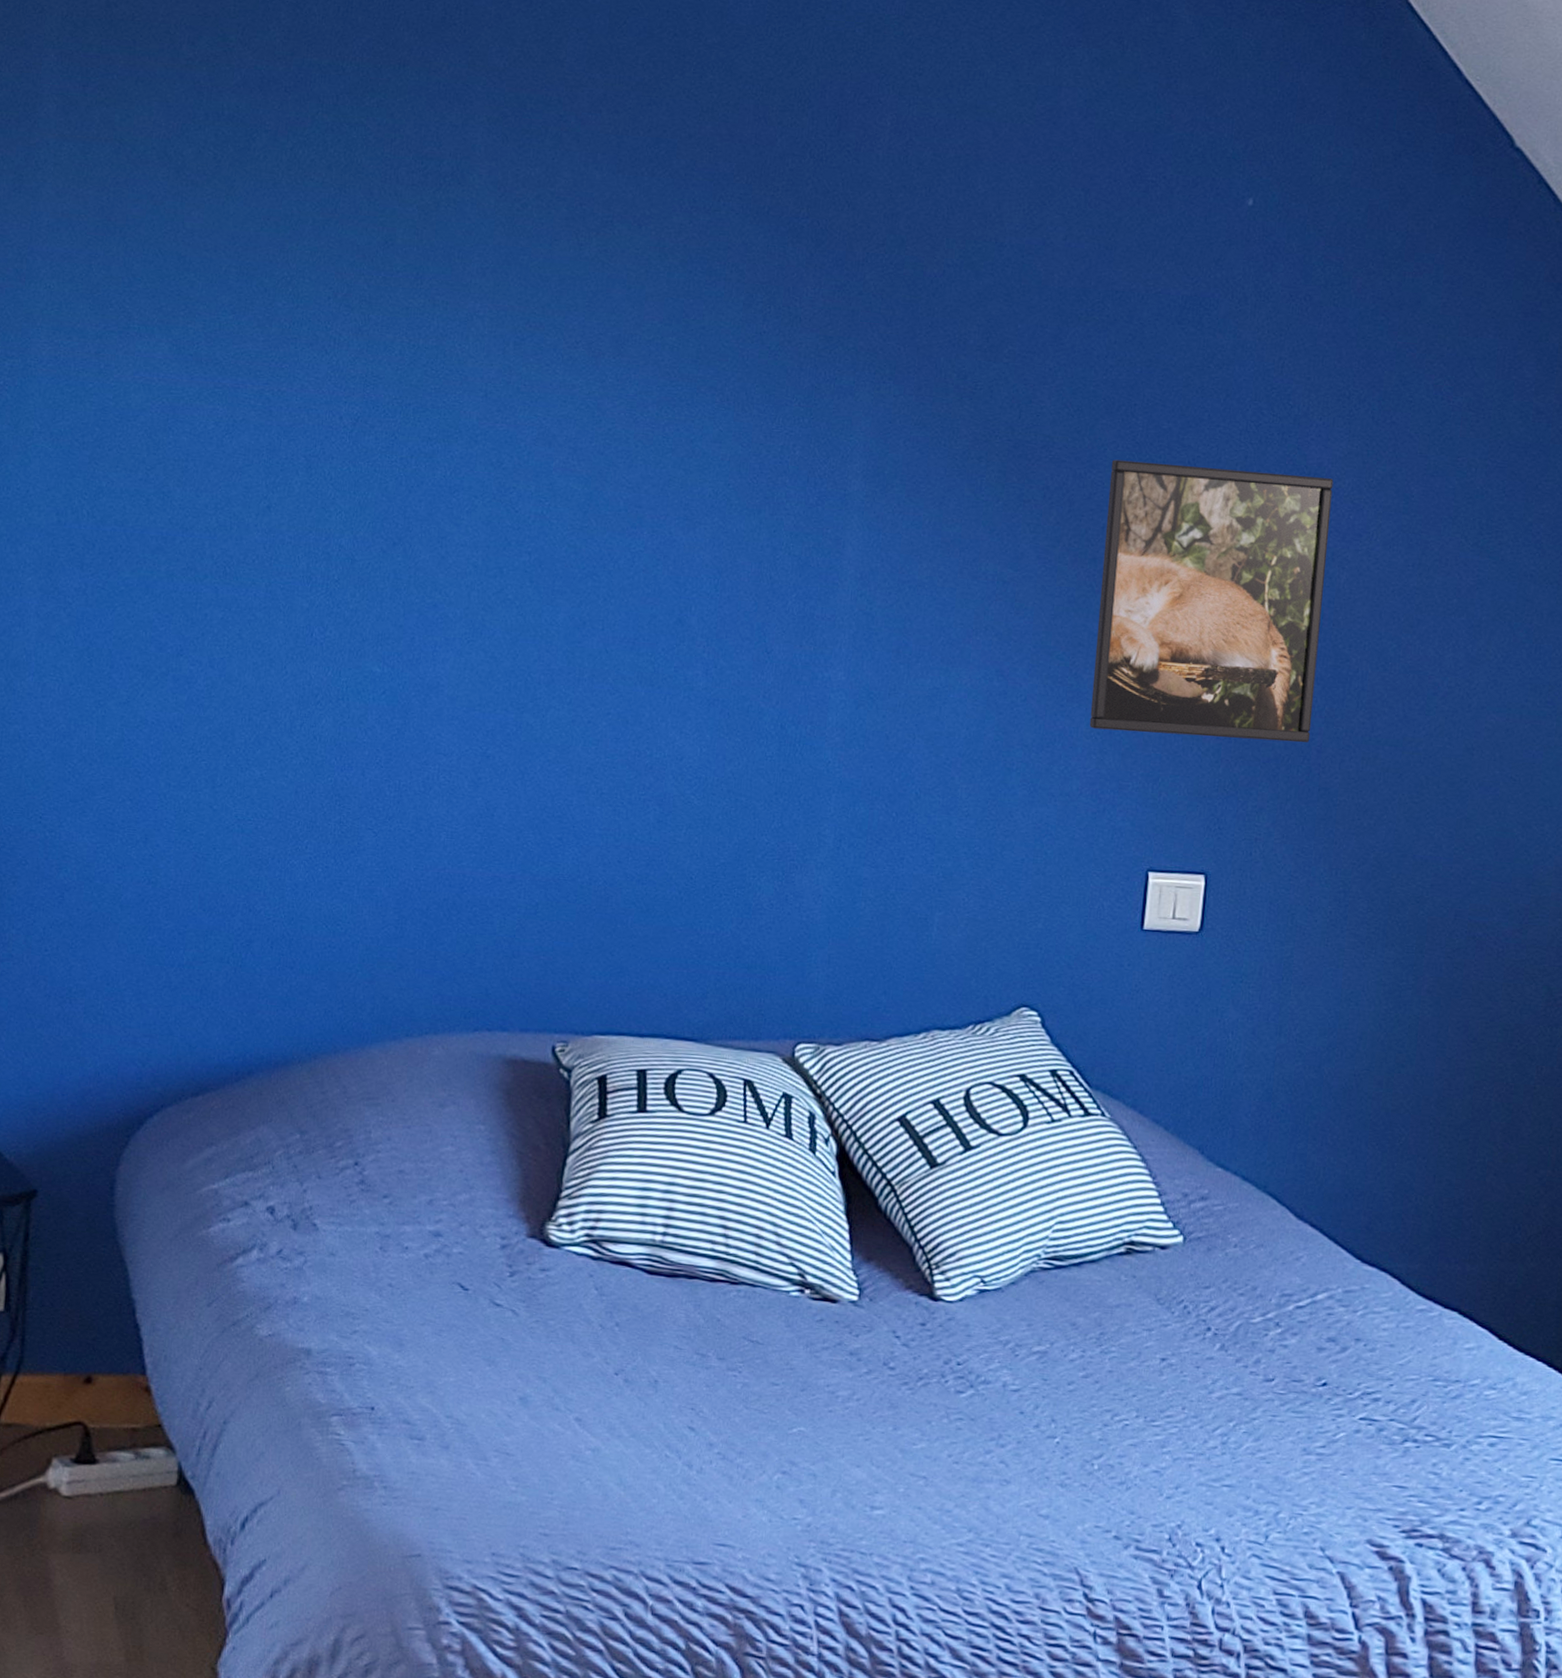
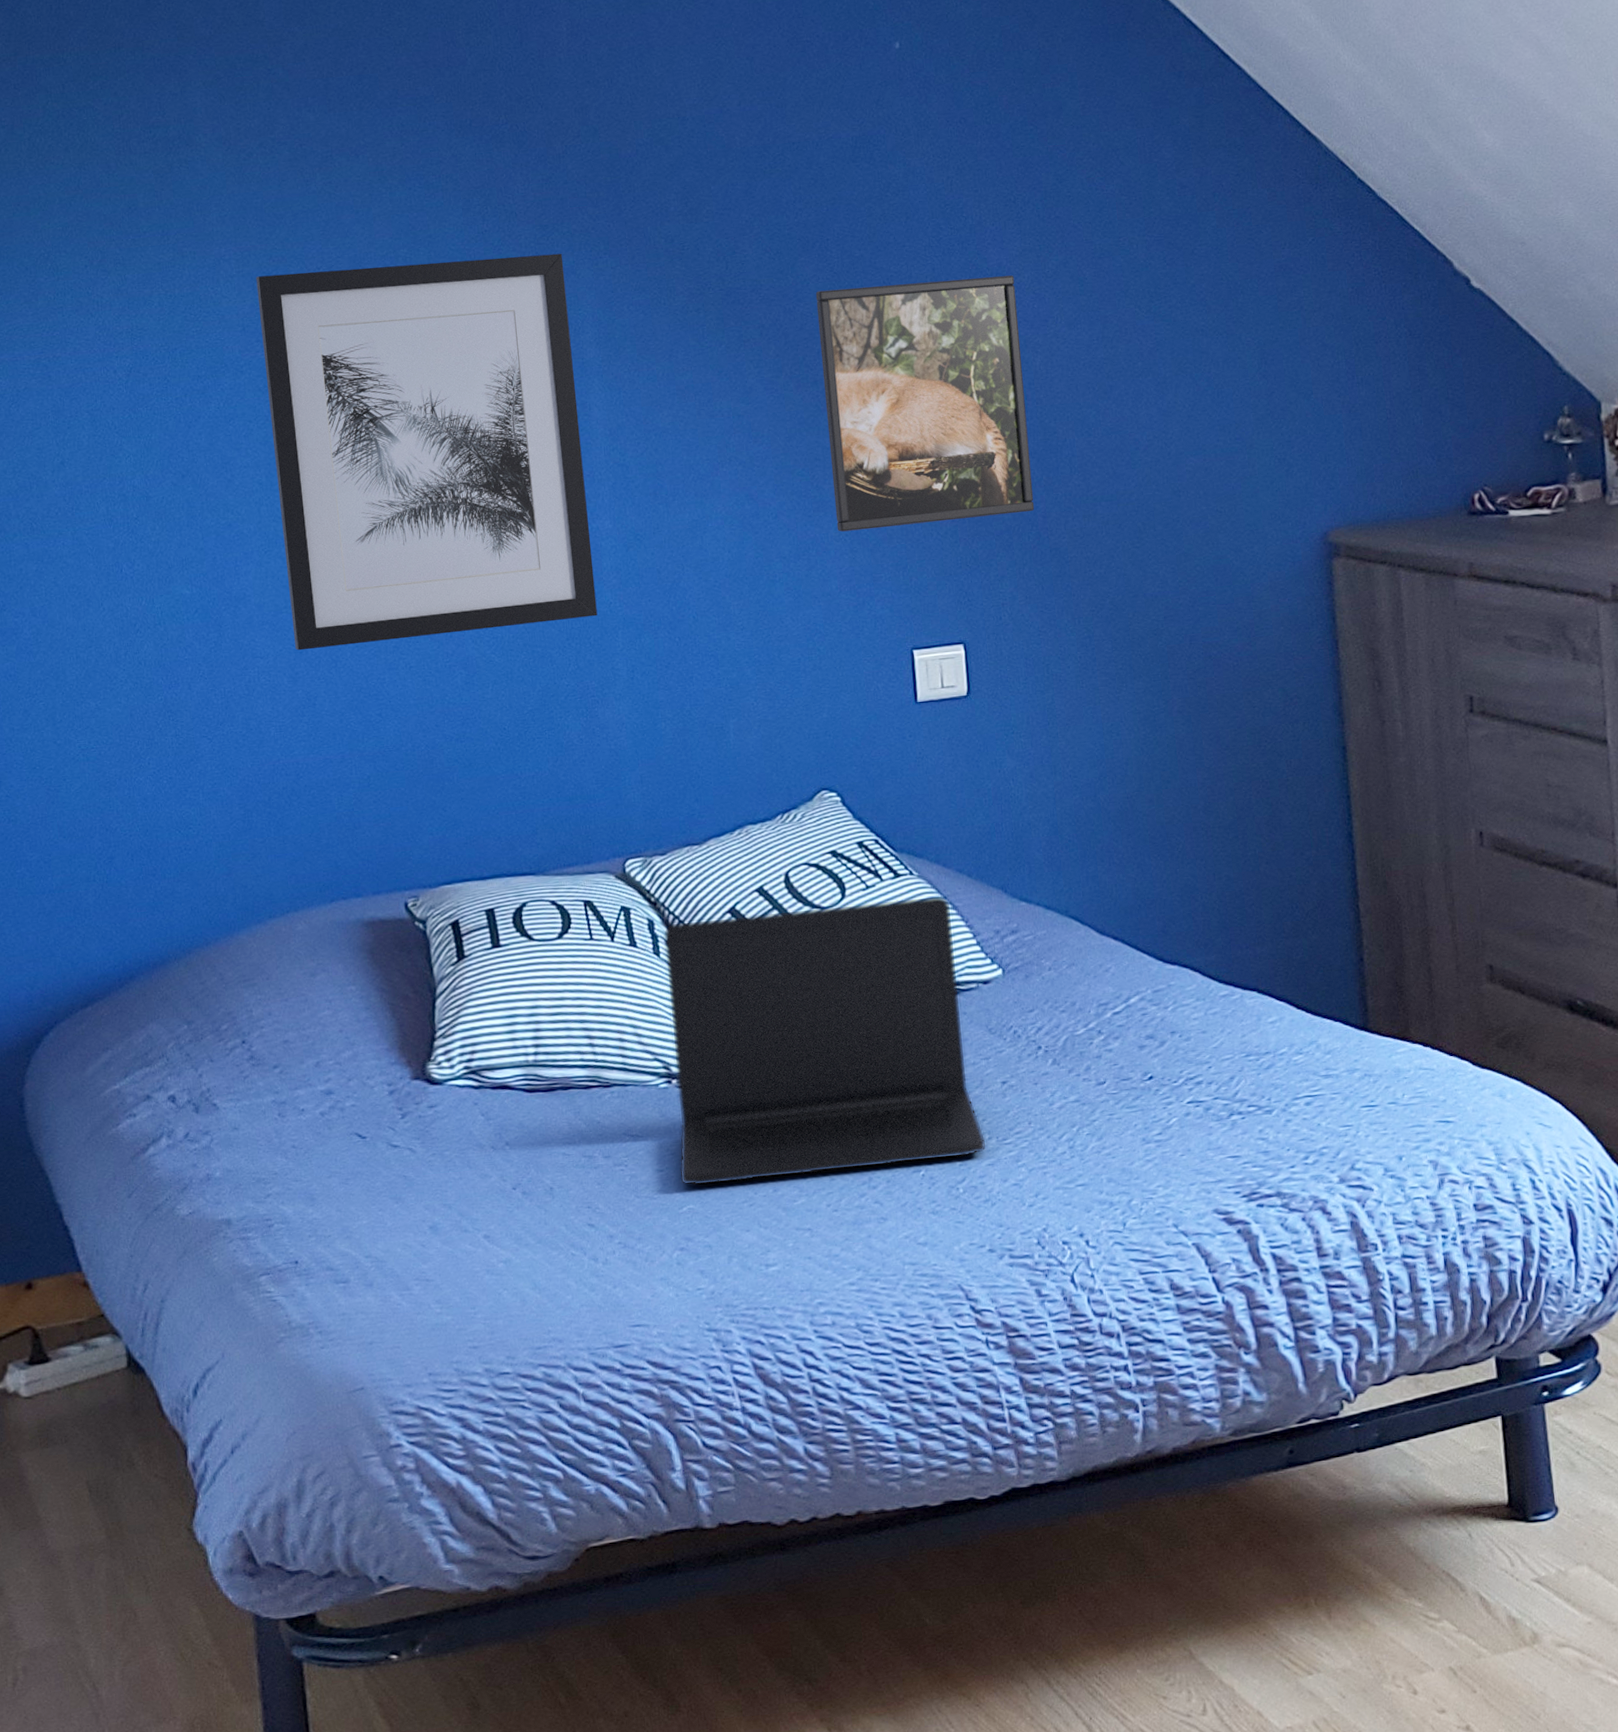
wall art: none [483,340,843,774] -> present [256,253,598,651]
laptop: none [795,1121,1140,1432] -> present [663,895,987,1186]

